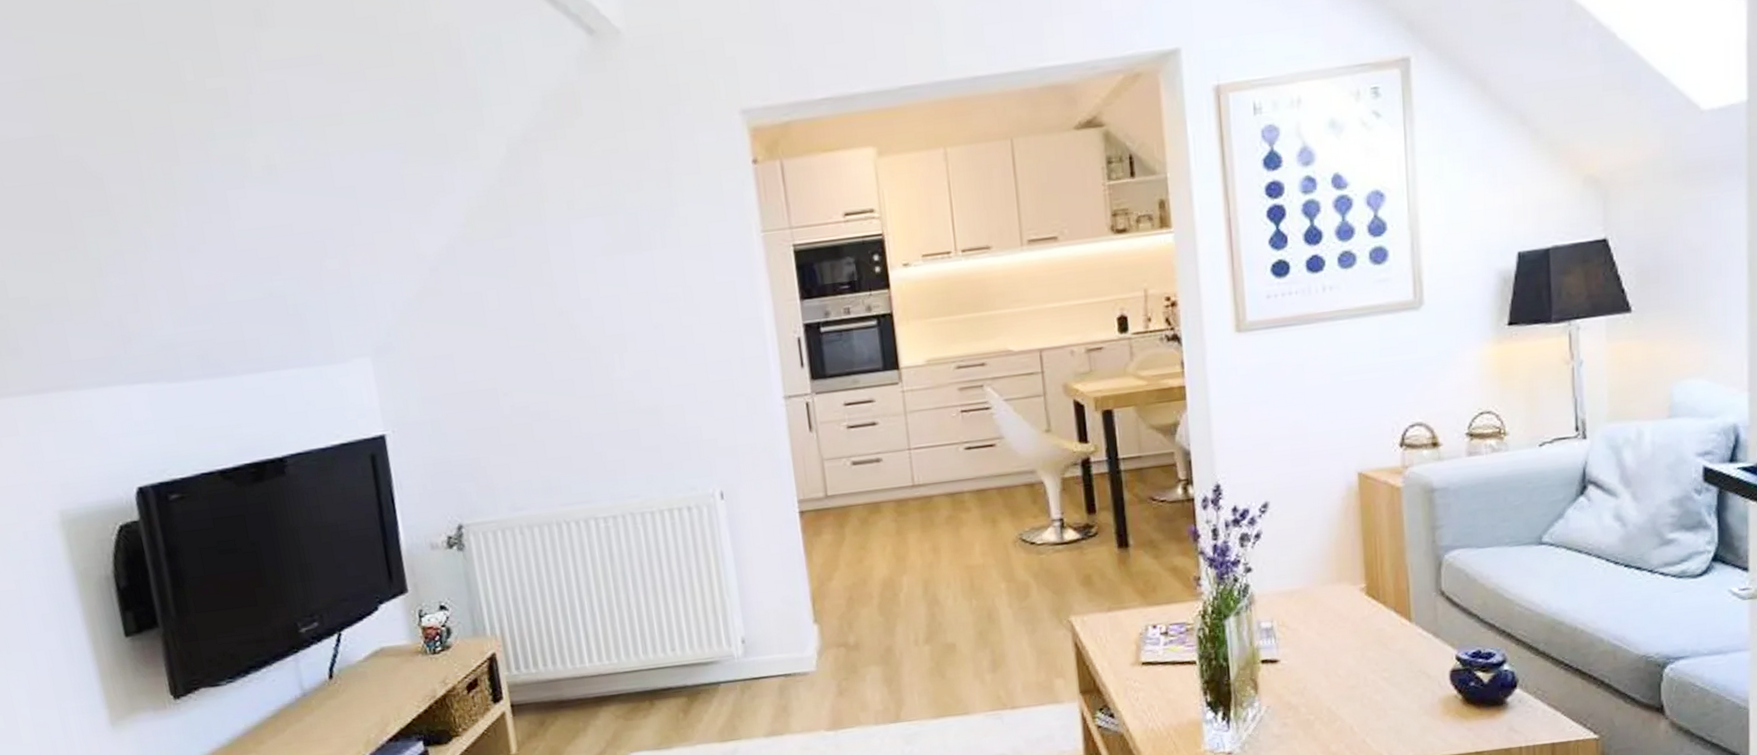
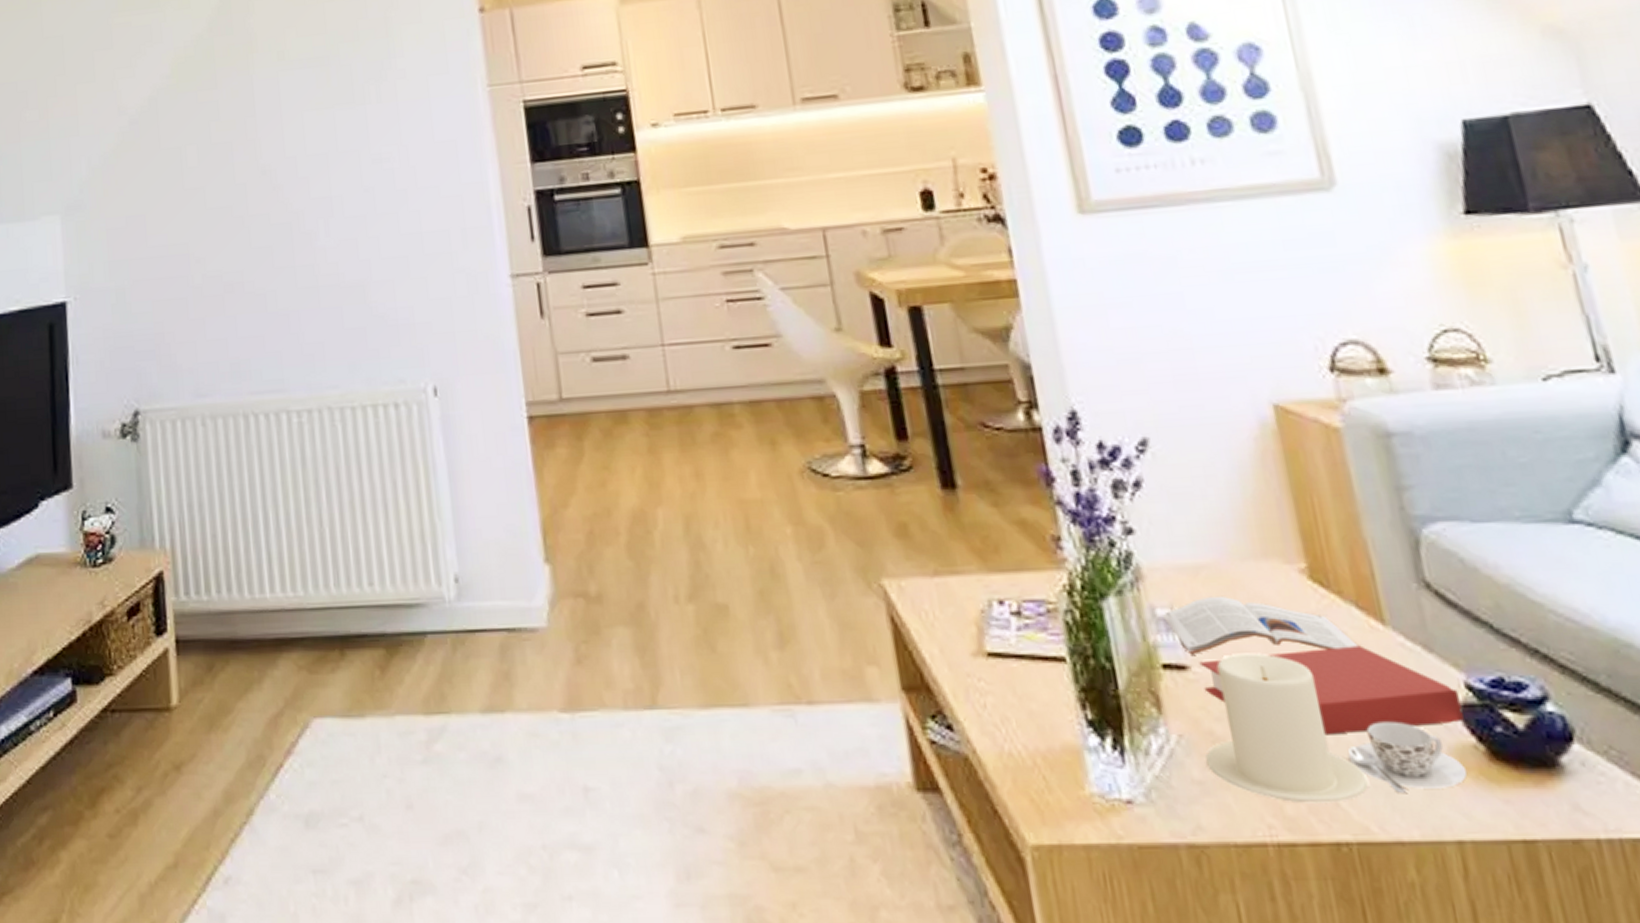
magazine: none [1264,610,1392,652] -> present [1161,595,1359,655]
candle: none [1283,647,1386,743] -> present [1206,653,1369,803]
book: none [1286,637,1452,698] -> present [1199,645,1464,735]
teacup: none [1375,685,1449,730] -> present [1347,721,1468,793]

